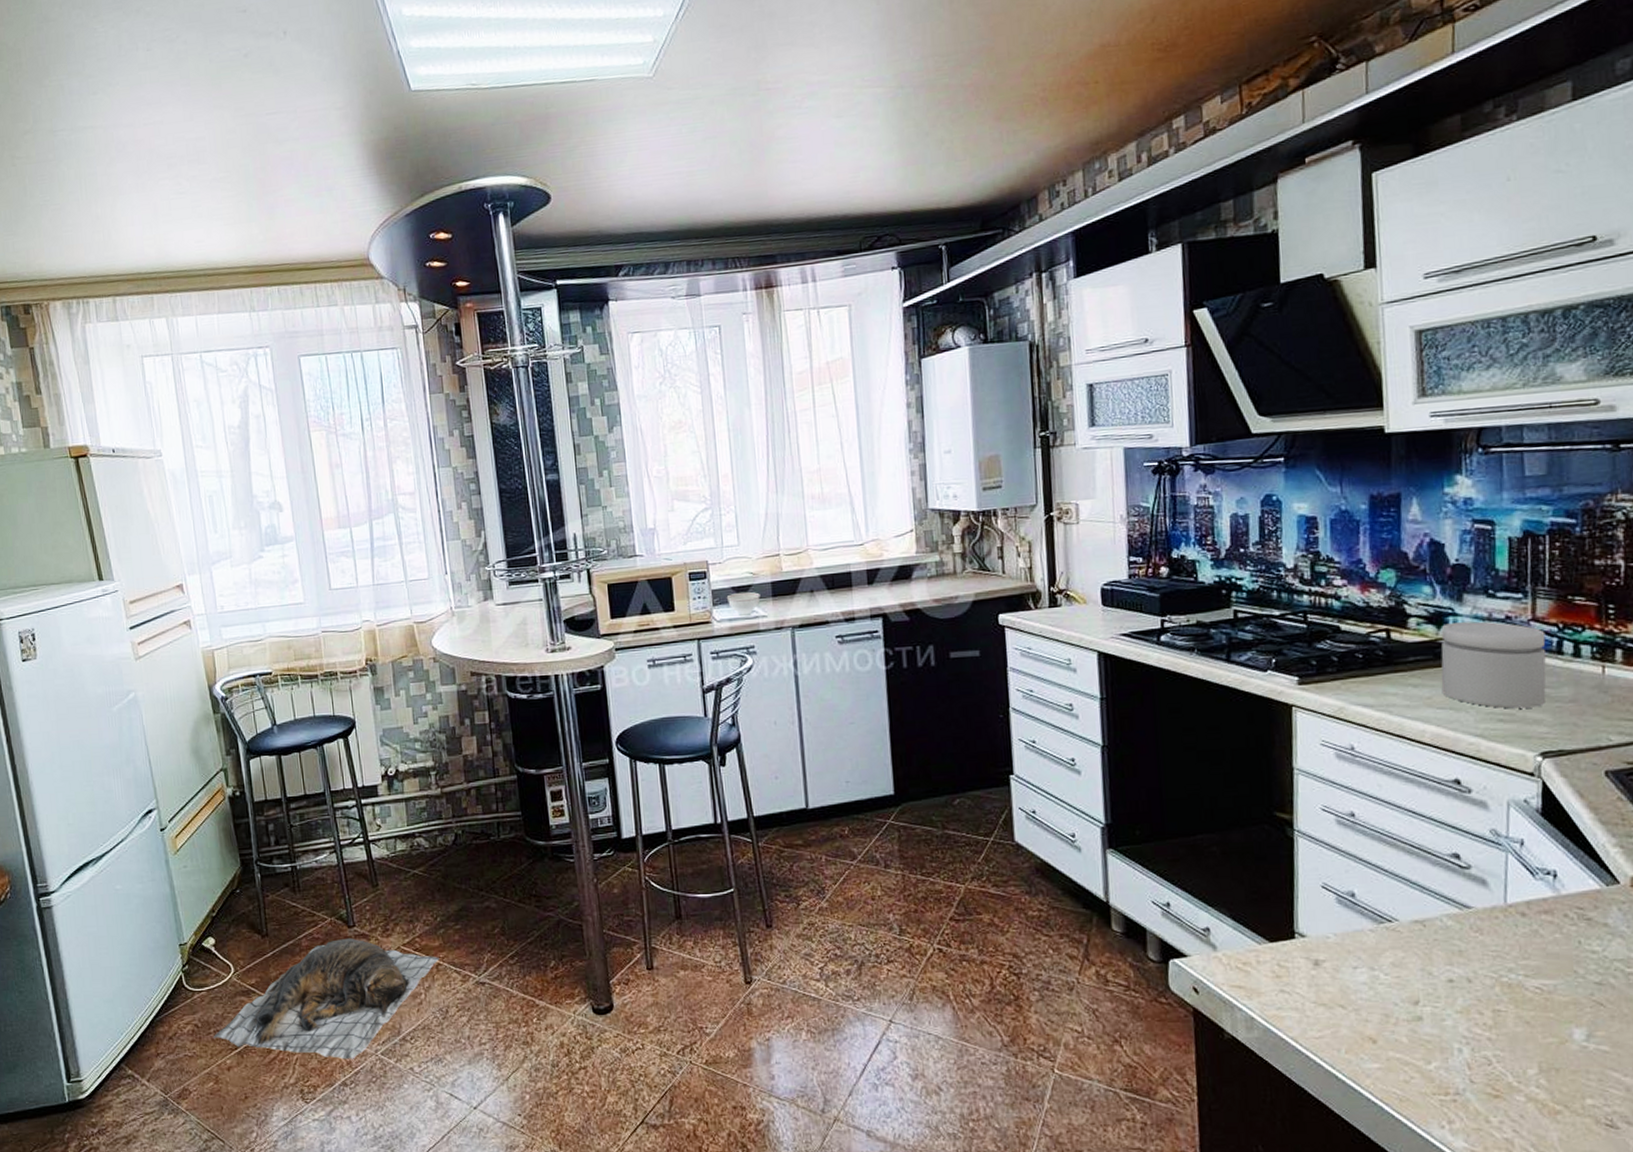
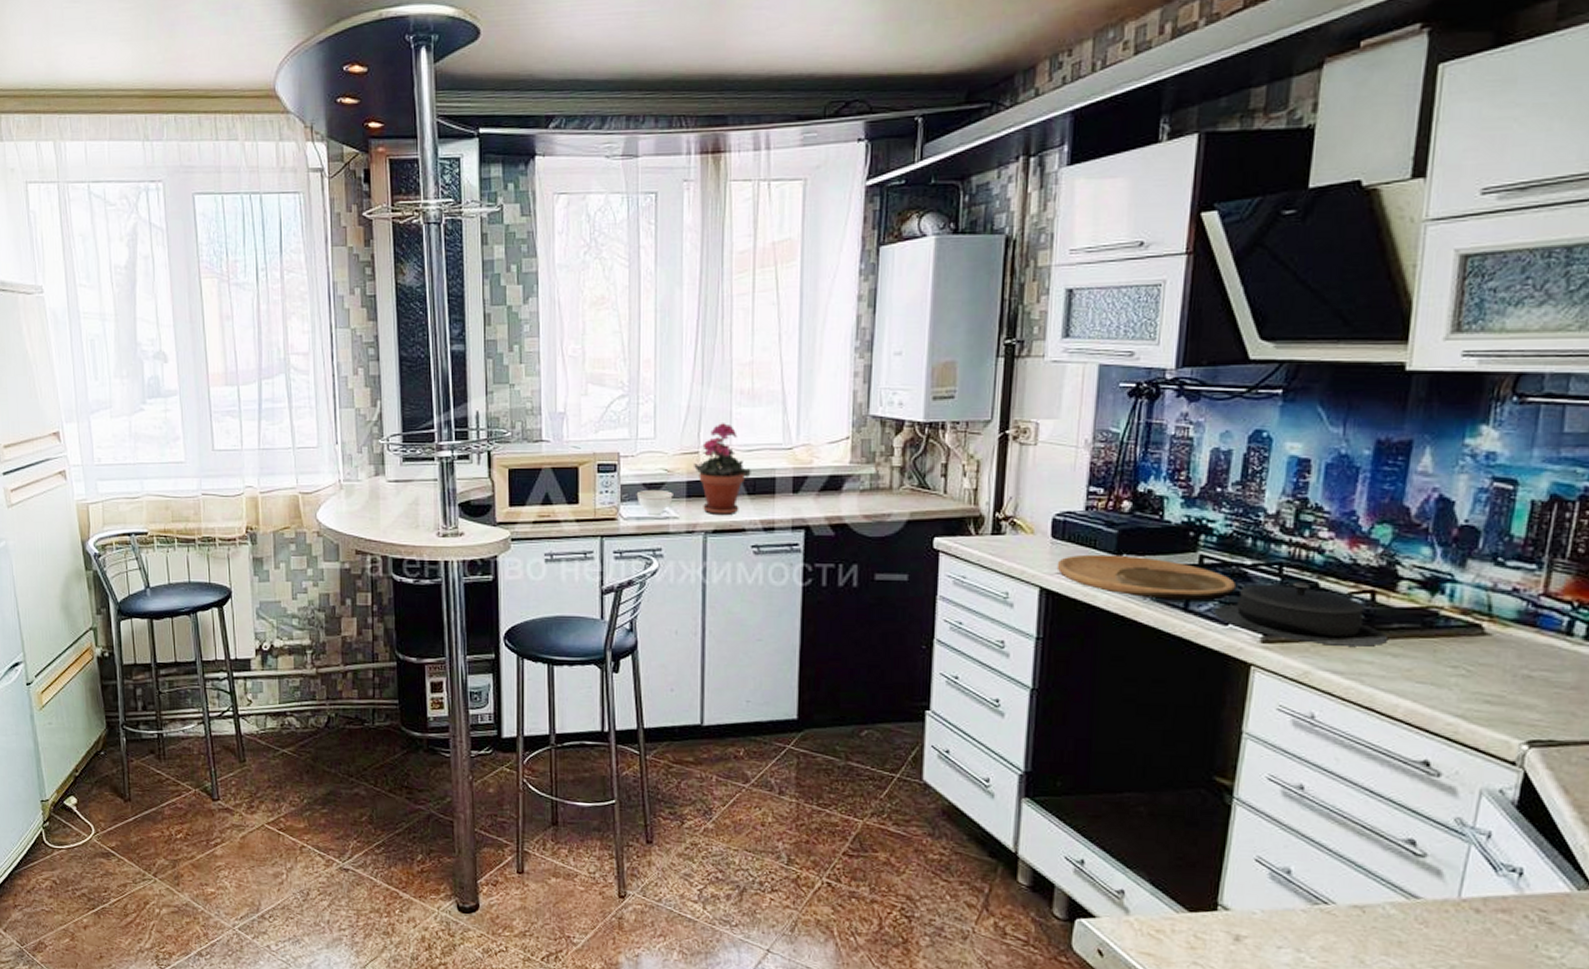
cat: present [213,937,439,1060] -> none [71,810,304,931]
potted plant: none [776,526,829,610] -> present [694,423,751,514]
cutting board: none [1110,616,1270,654] -> present [1056,554,1237,601]
cooking pot: none [1252,626,1406,682] -> present [1213,581,1387,647]
jar: present [1441,621,1546,709] -> none [1424,590,1556,691]

